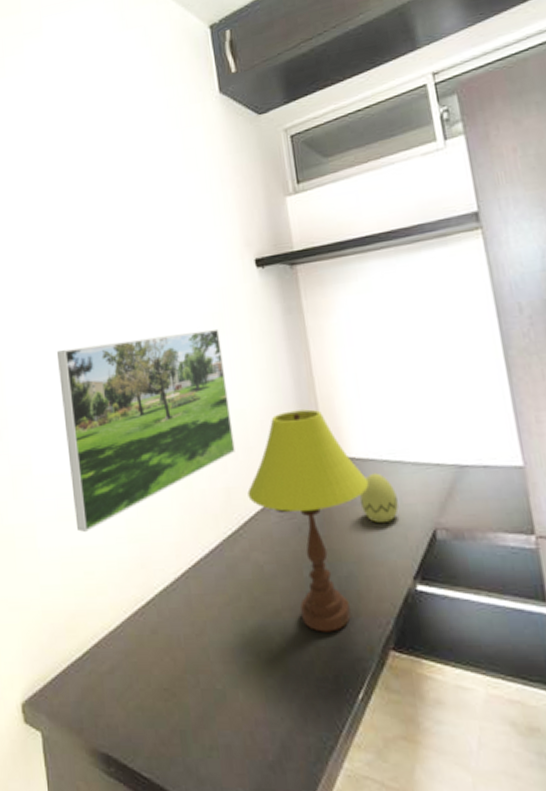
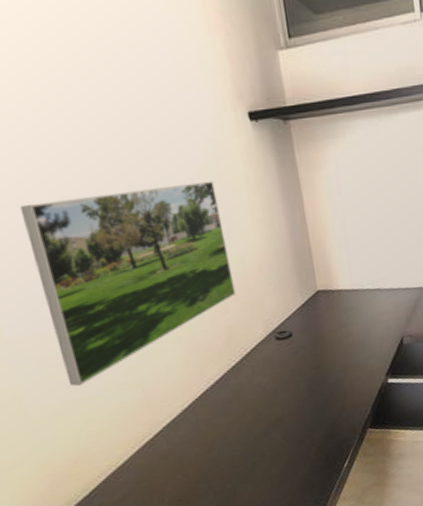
table lamp: present [247,409,369,632] -> none [249,252,354,427]
decorative egg: present [359,472,399,524] -> none [345,299,376,339]

